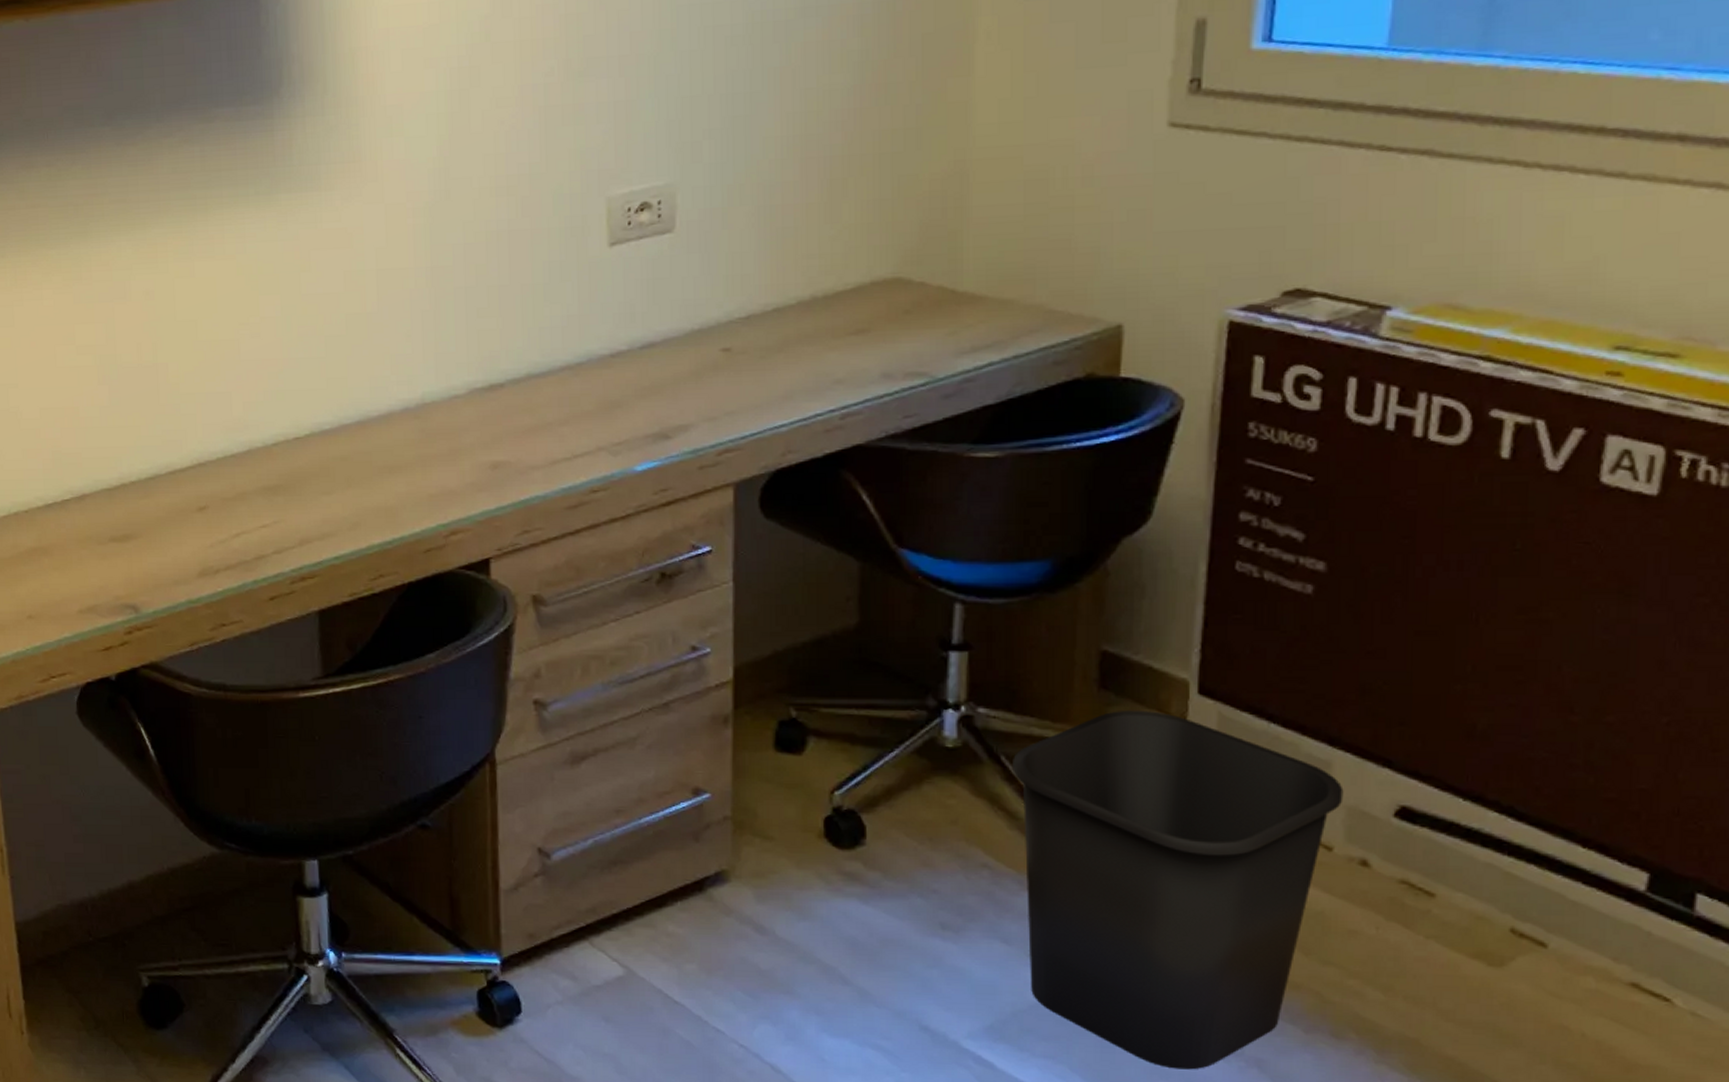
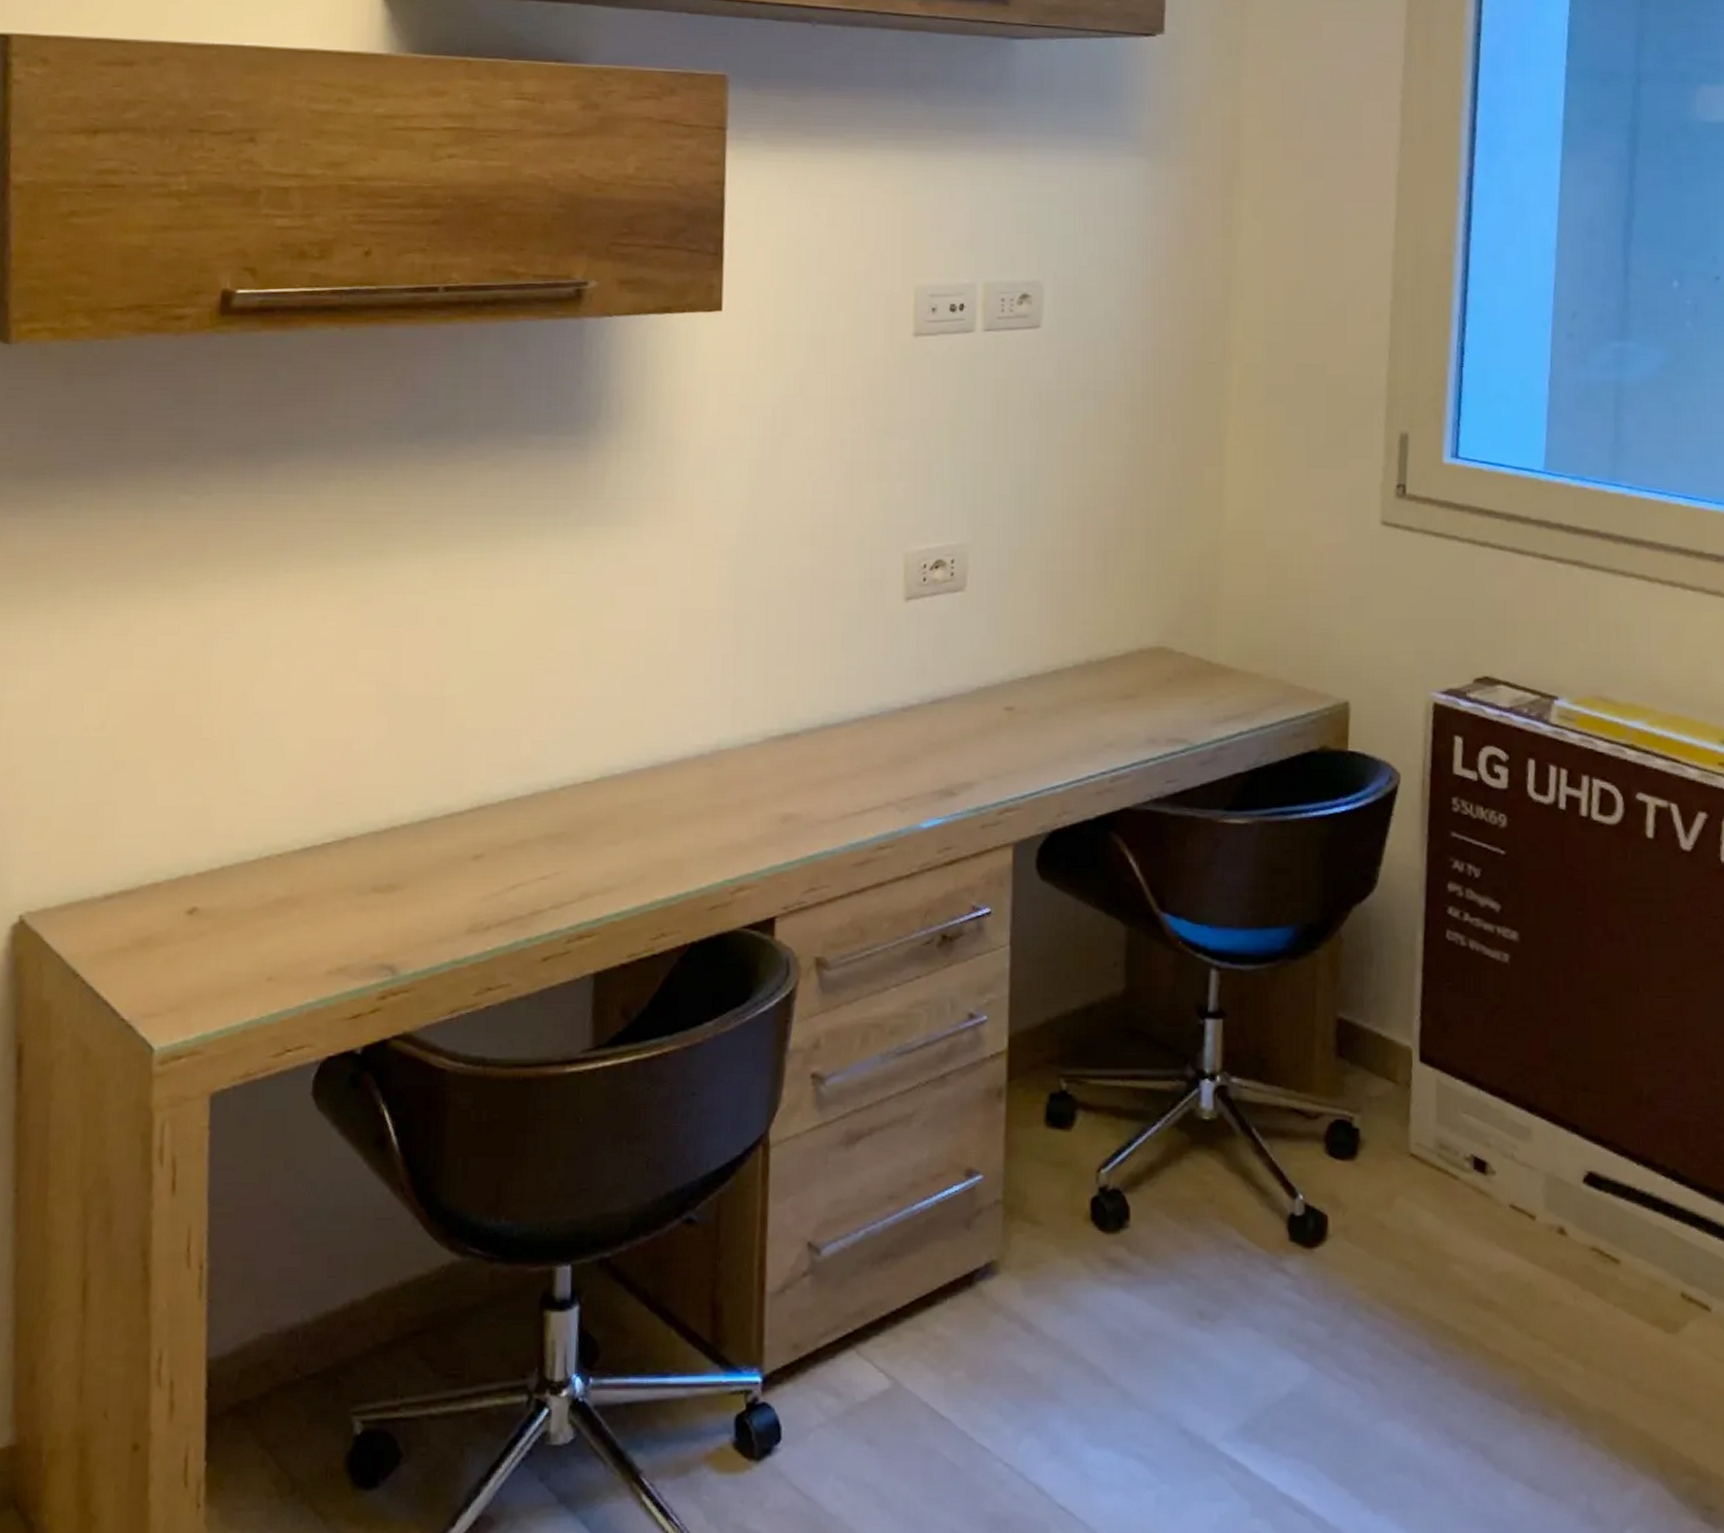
waste bin: present [1013,710,1344,1070] -> none [1262,1078,1542,1461]

